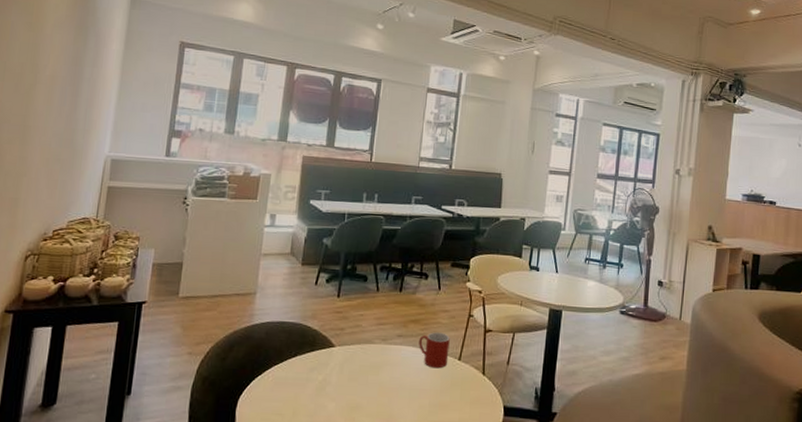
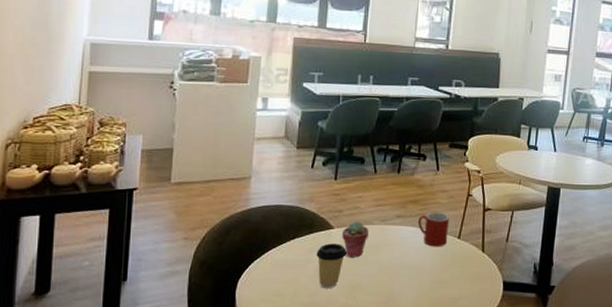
coffee cup: none [317,362,347,409] -> present [316,243,347,289]
potted succulent: none [343,340,370,378] -> present [342,221,369,258]

